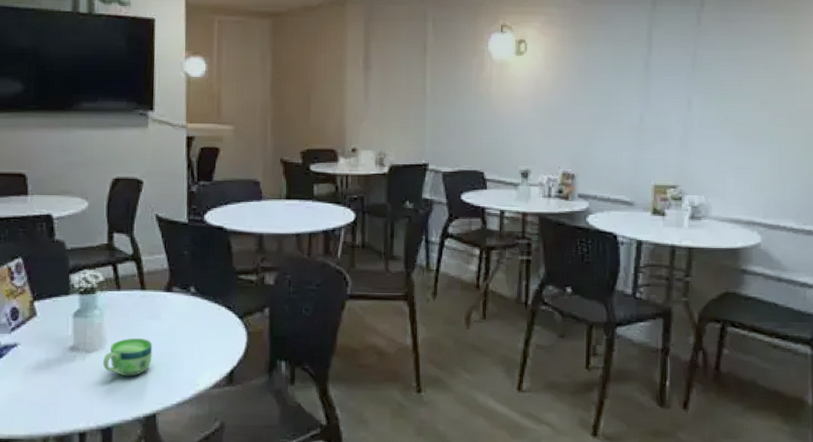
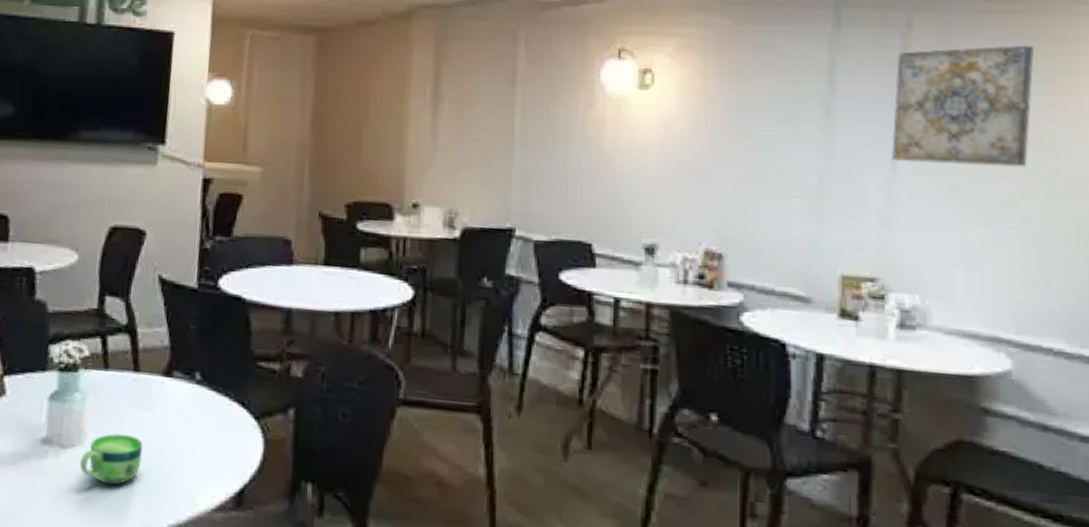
wall art: none [689,16,782,103] -> present [892,44,1034,167]

